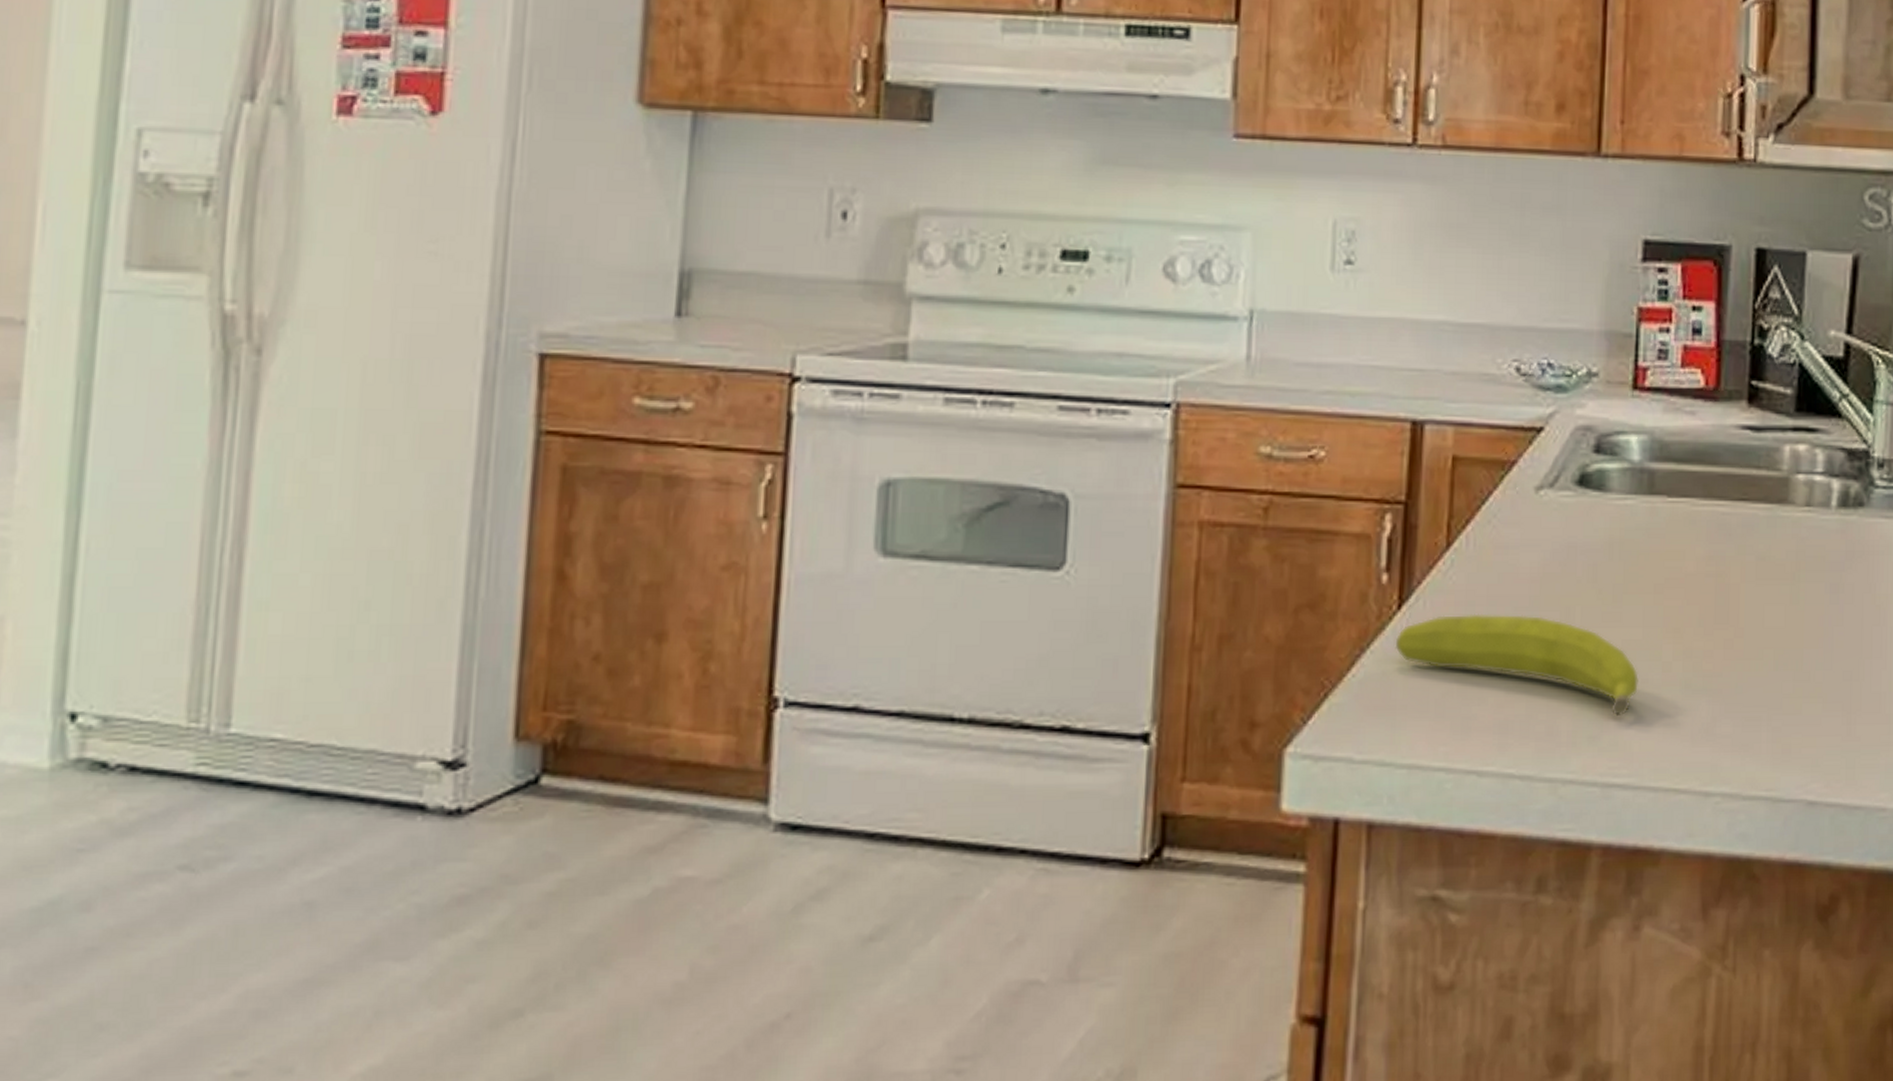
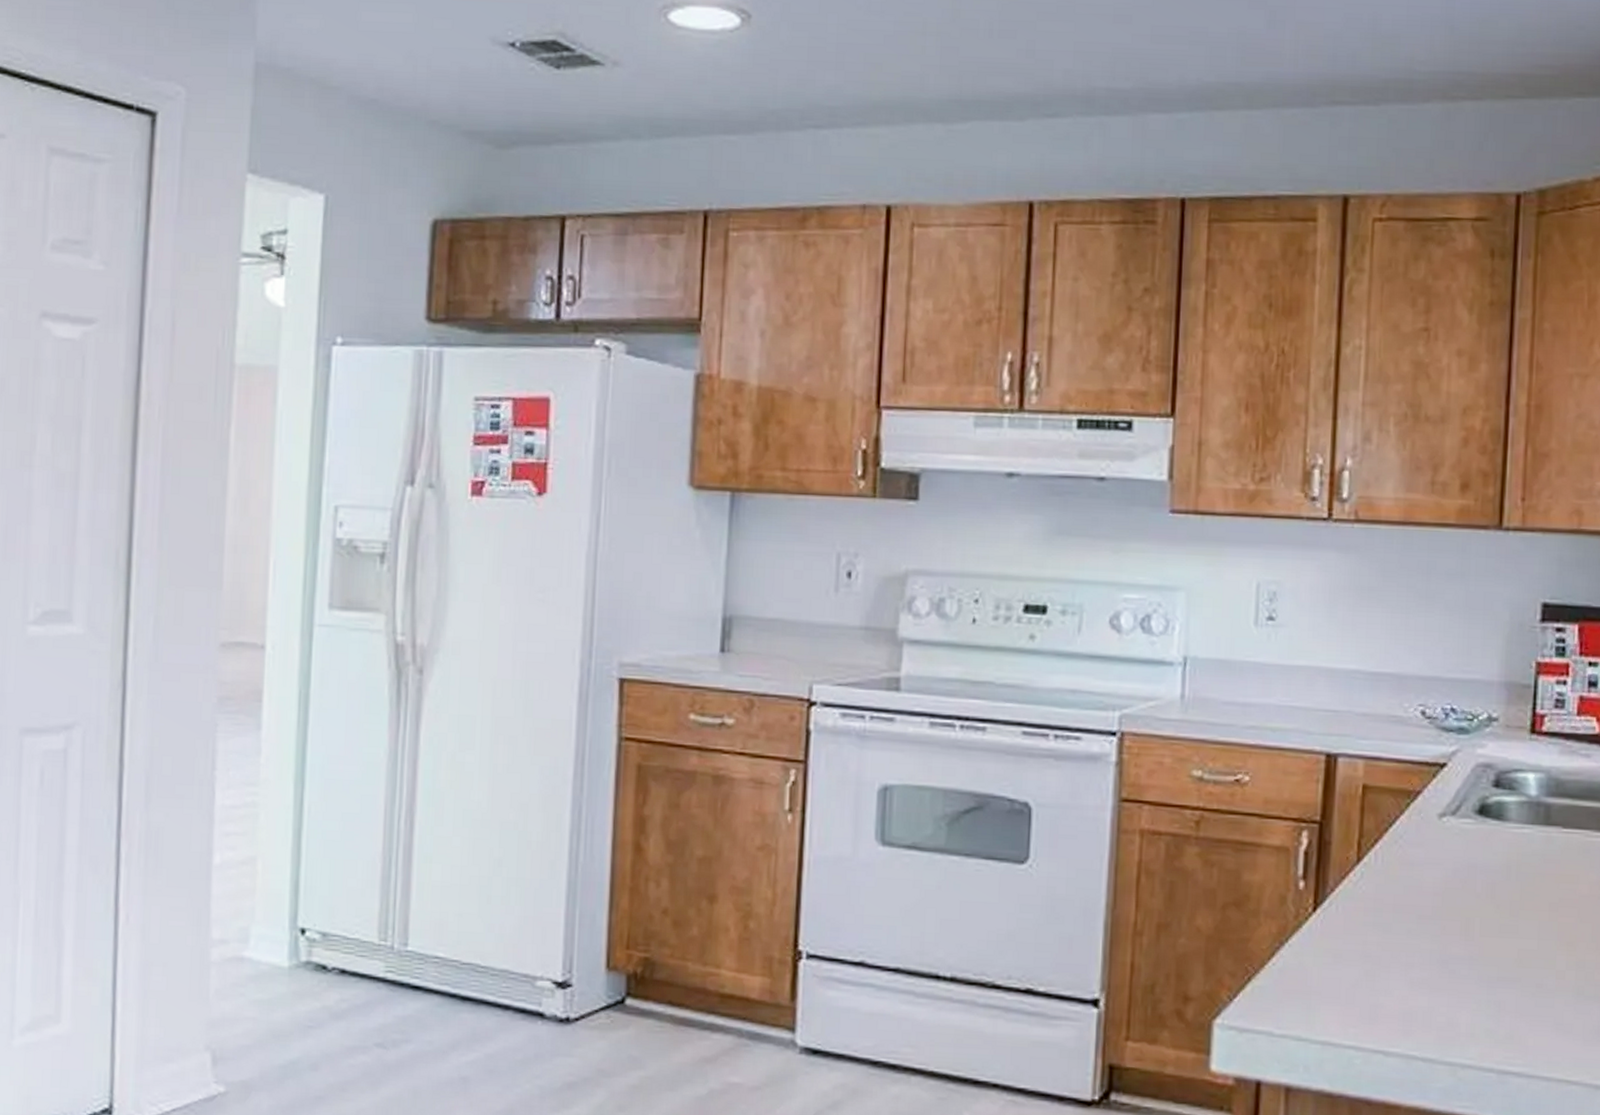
fruit: present [1395,613,1639,717] -> none [1310,918,1533,1015]

